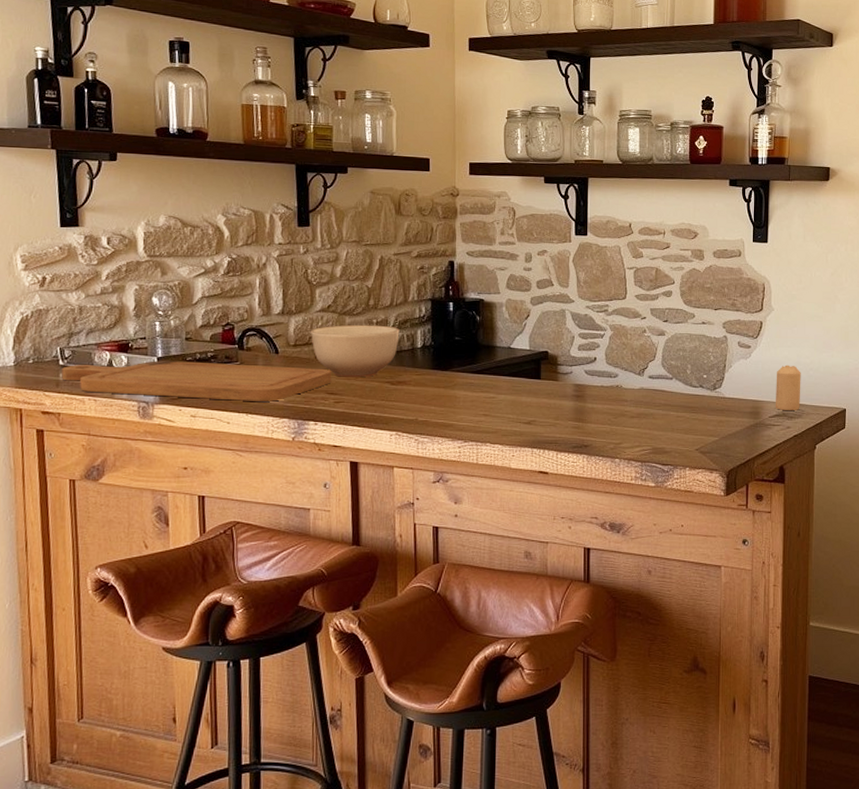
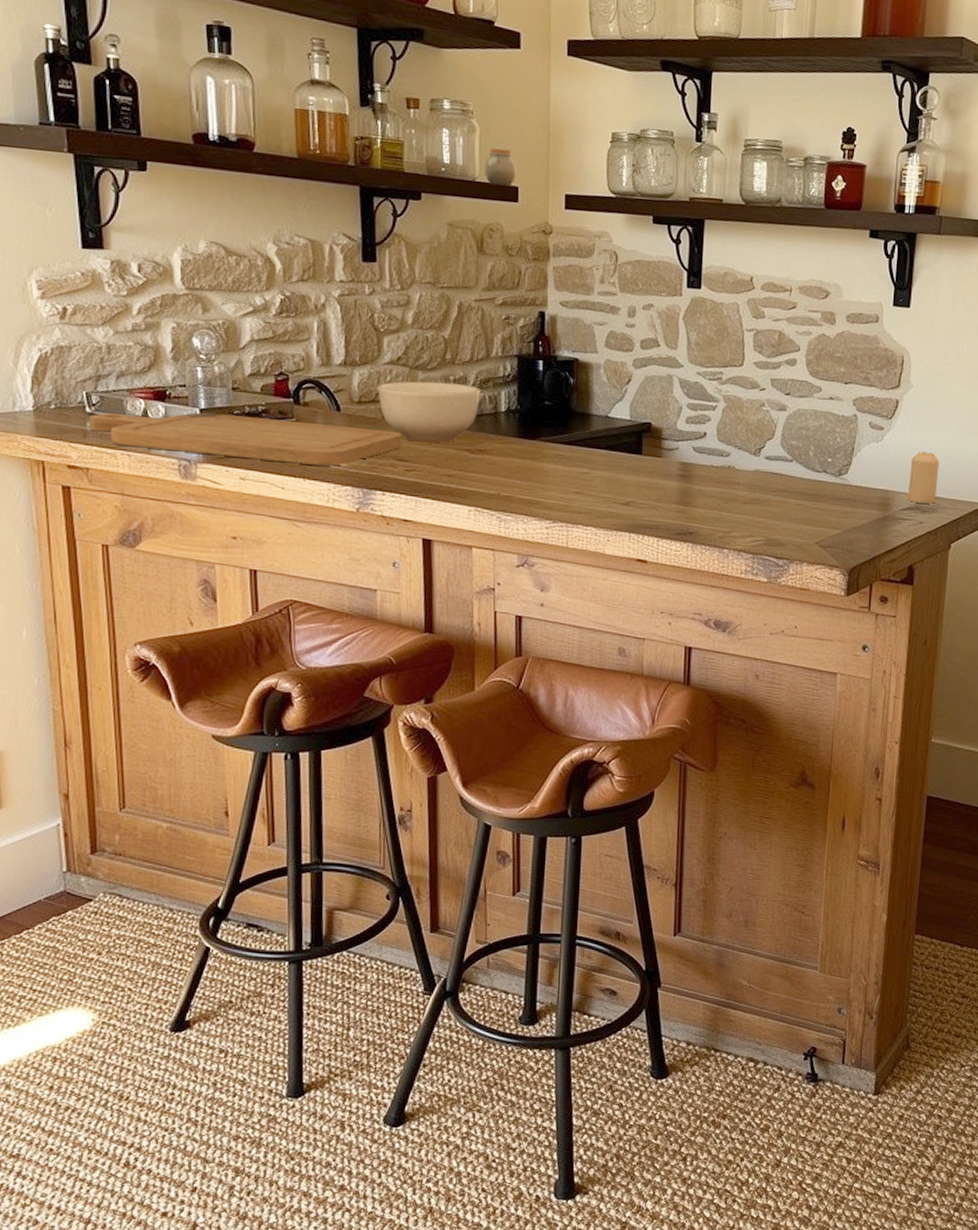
jar: none [400,128,428,159] -> present [484,148,517,186]

